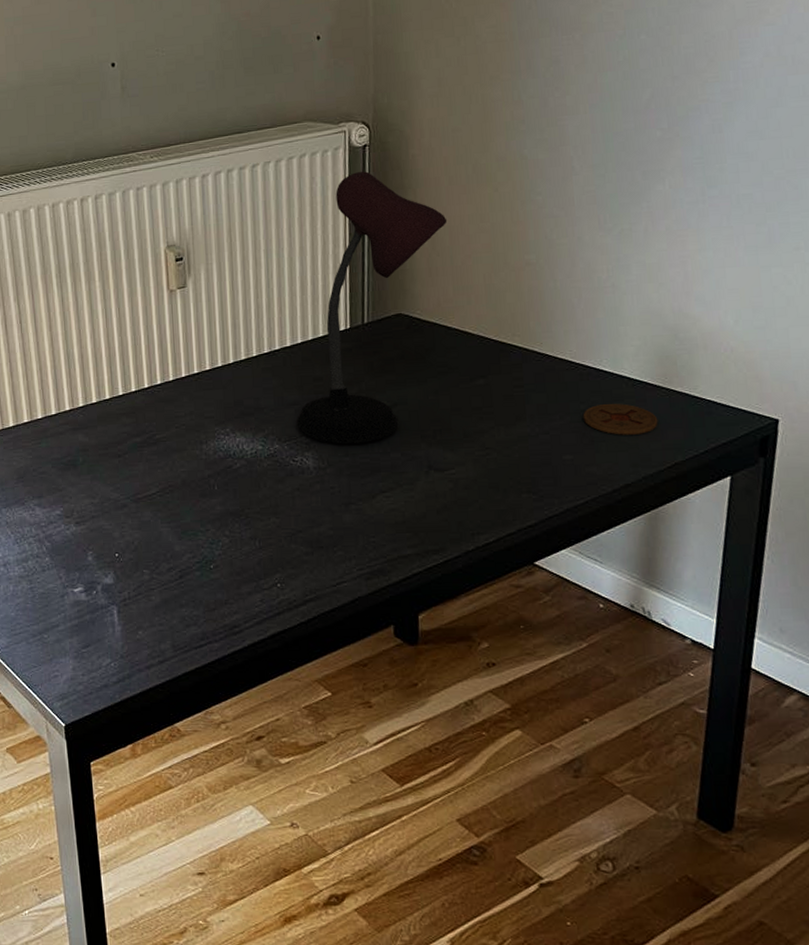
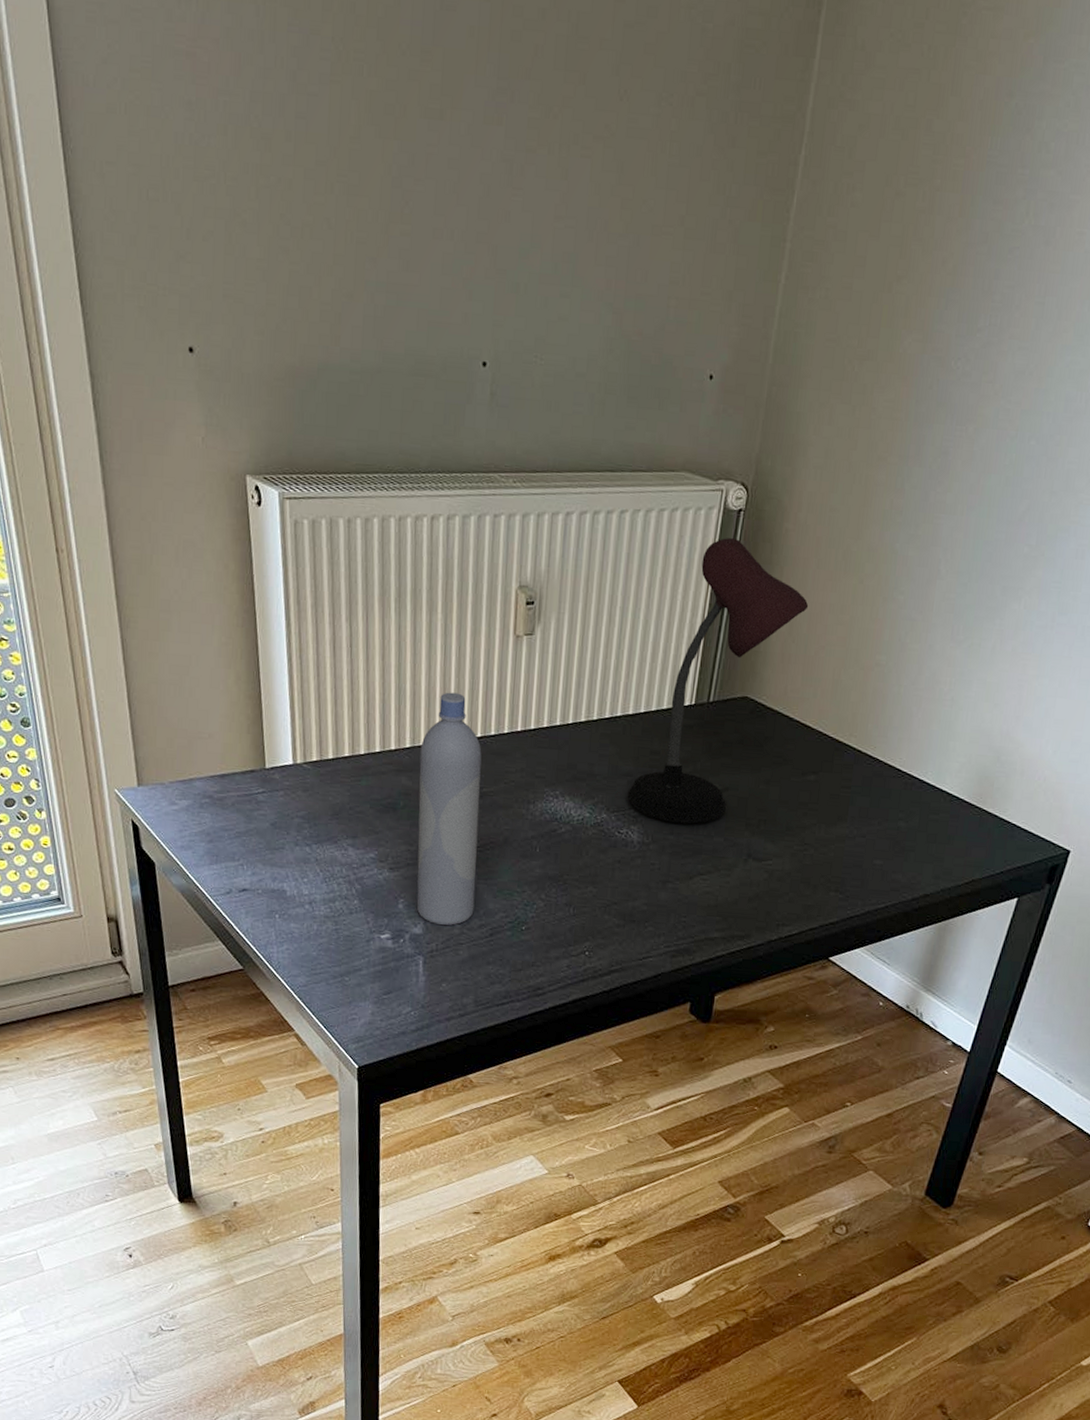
bottle: none [93,350,161,573] -> present [416,692,482,926]
coaster: present [582,403,658,435] -> none [899,815,966,849]

